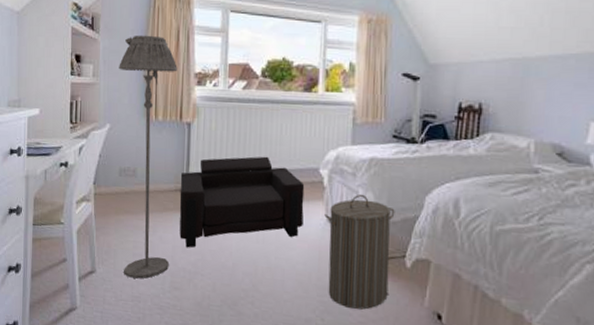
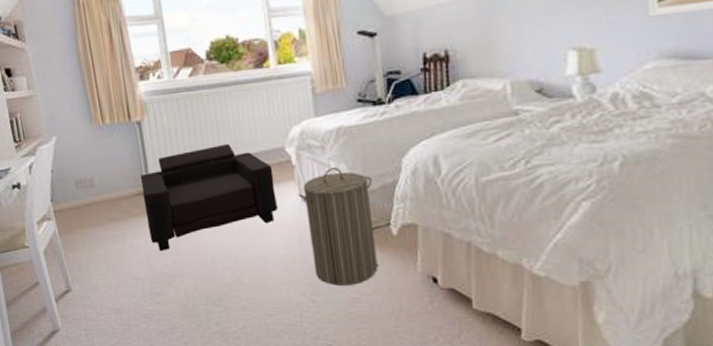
floor lamp: present [119,35,177,279] -> none [53,34,146,291]

